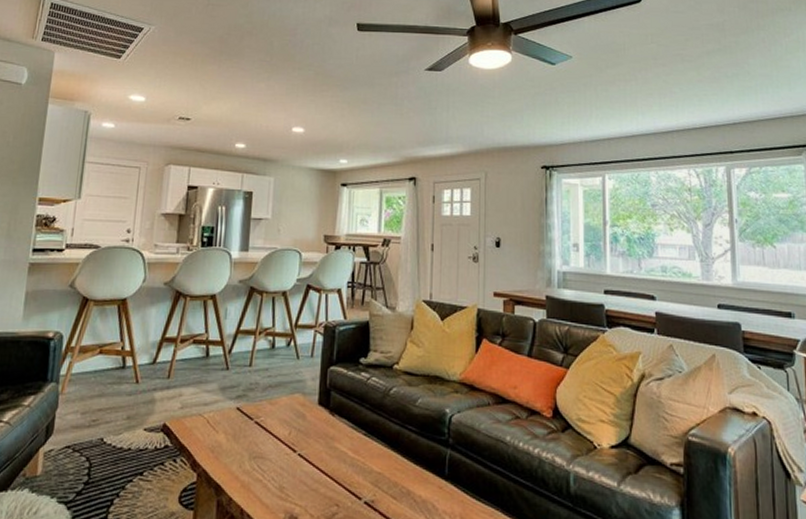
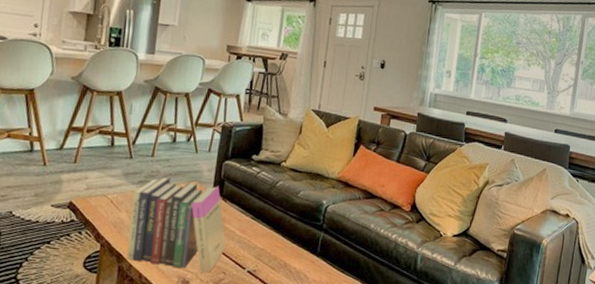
books: none [226,389,338,505] -> present [126,176,226,273]

